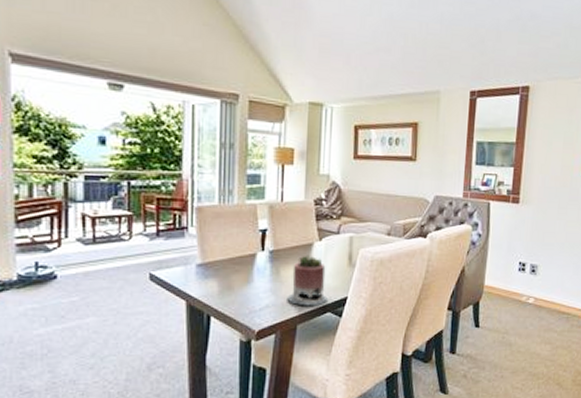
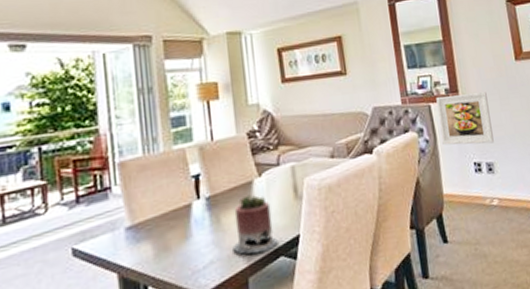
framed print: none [494,195,547,248] -> present [436,92,494,146]

